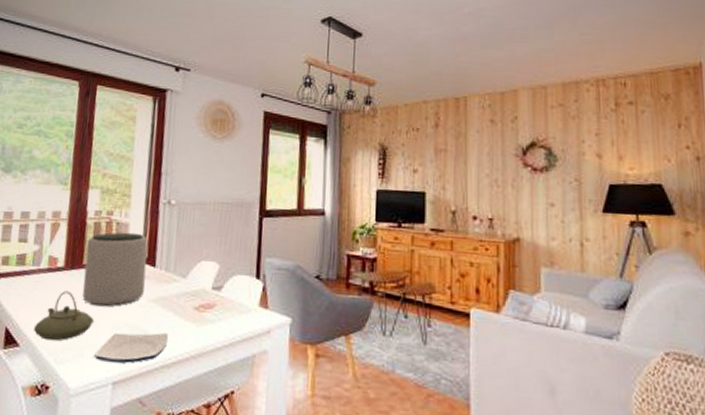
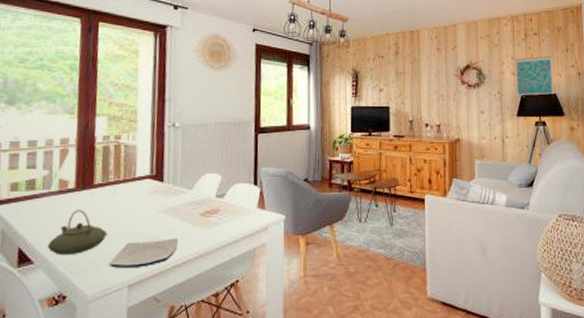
plant pot: present [82,232,148,307] -> none [94,153,156,221]
wall art: none [600,132,659,188] -> present [515,55,554,98]

